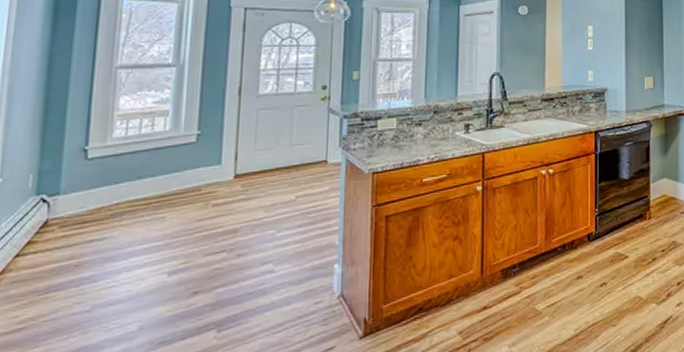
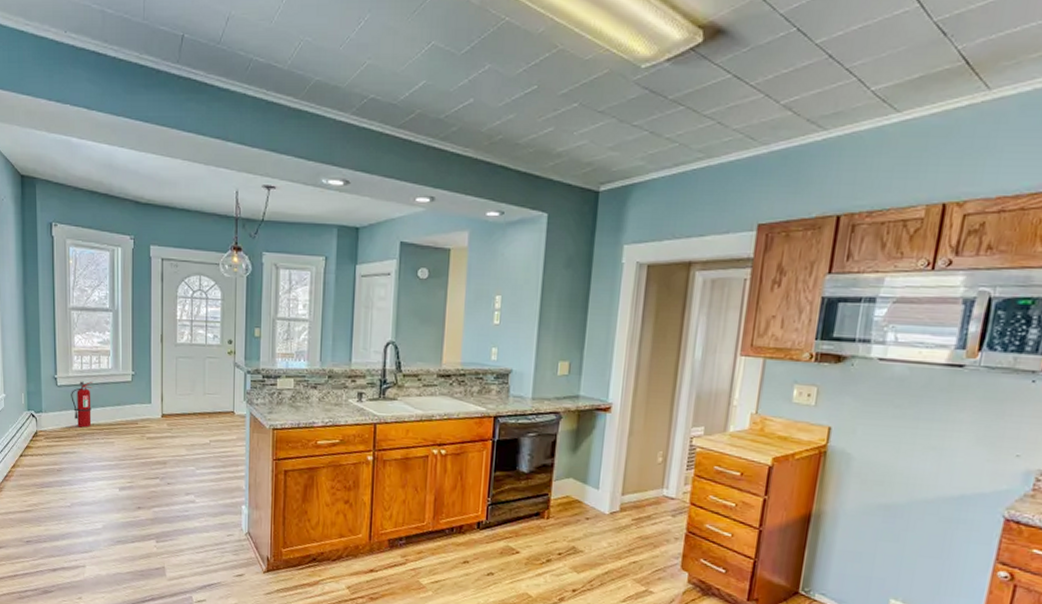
fire extinguisher: none [106,148,142,206] -> present [71,381,93,428]

